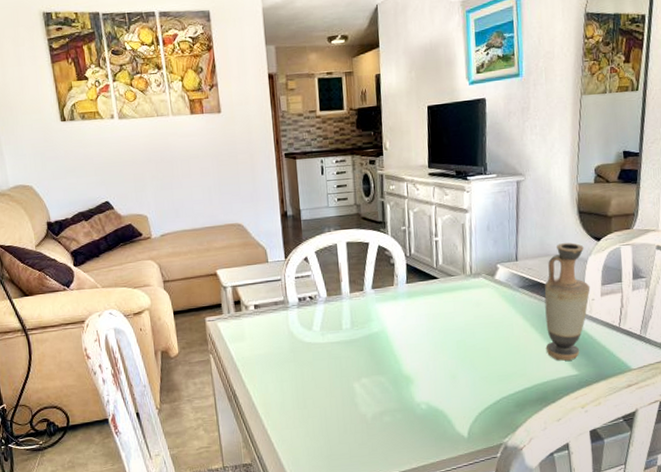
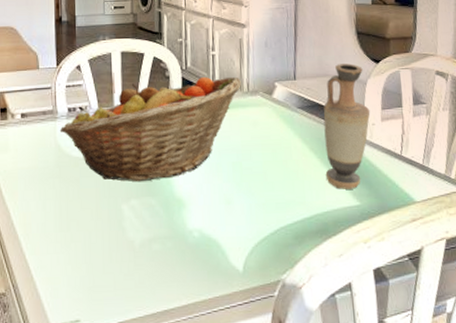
fruit basket: none [291,261,465,362] -> present [59,76,242,181]

